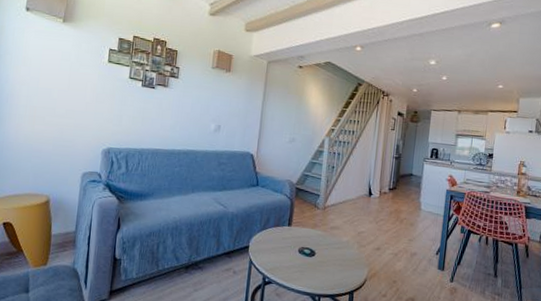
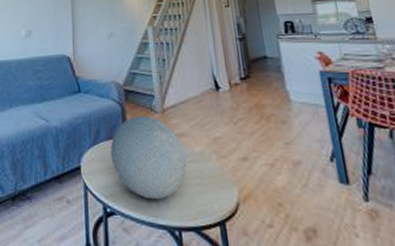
decorative orb: none [275,210,335,274] -> present [111,115,187,200]

